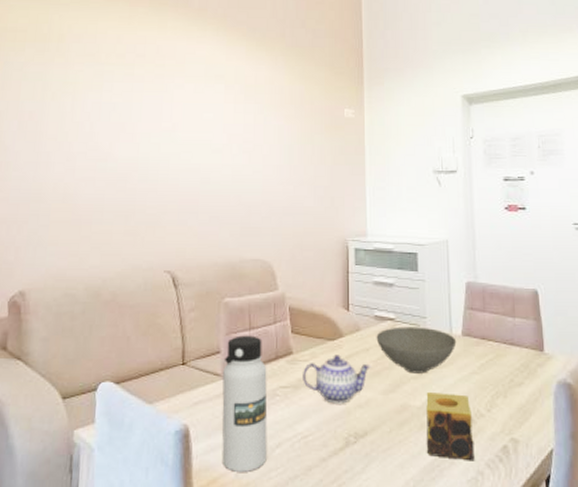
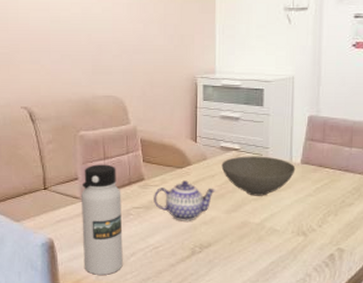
candle: present [426,391,475,461] -> none [262,211,305,266]

